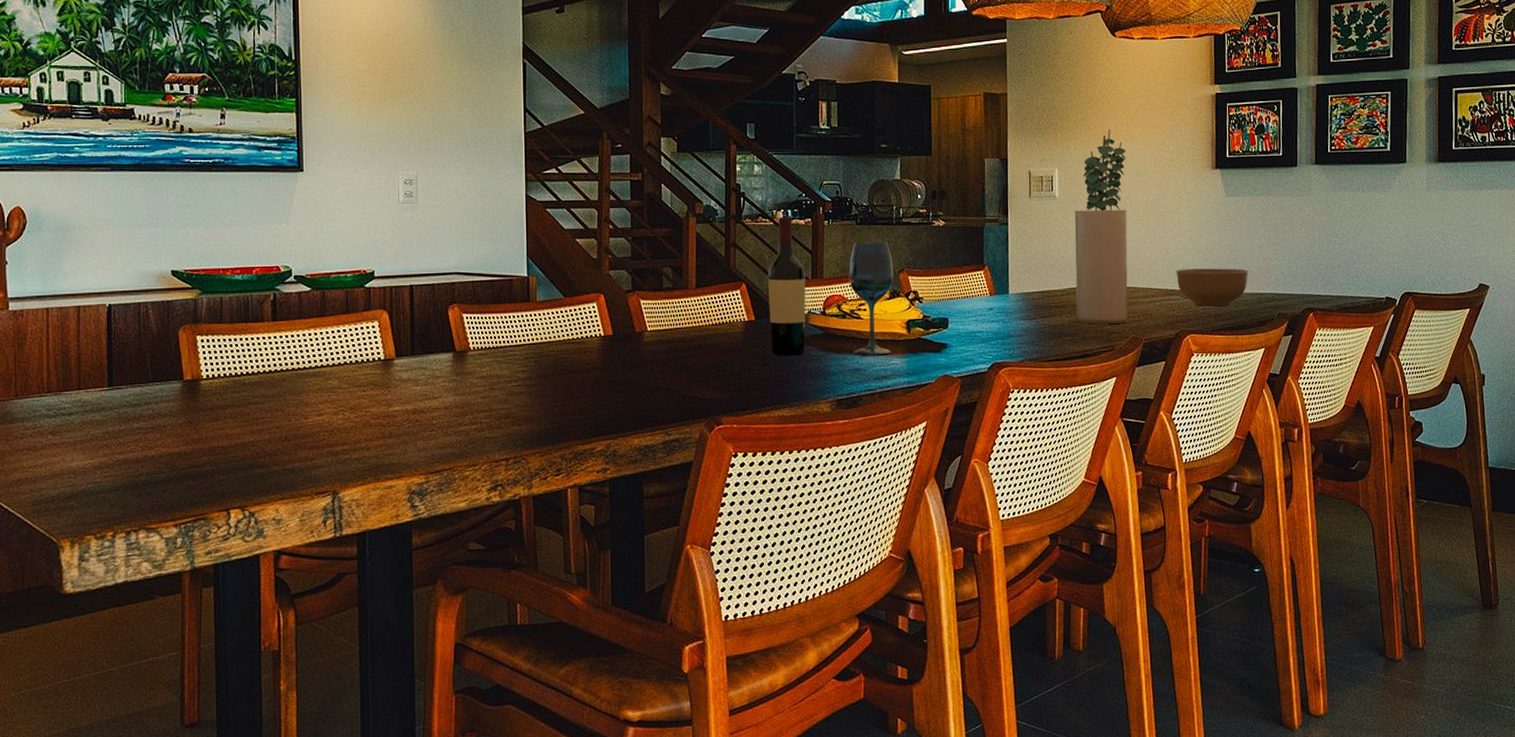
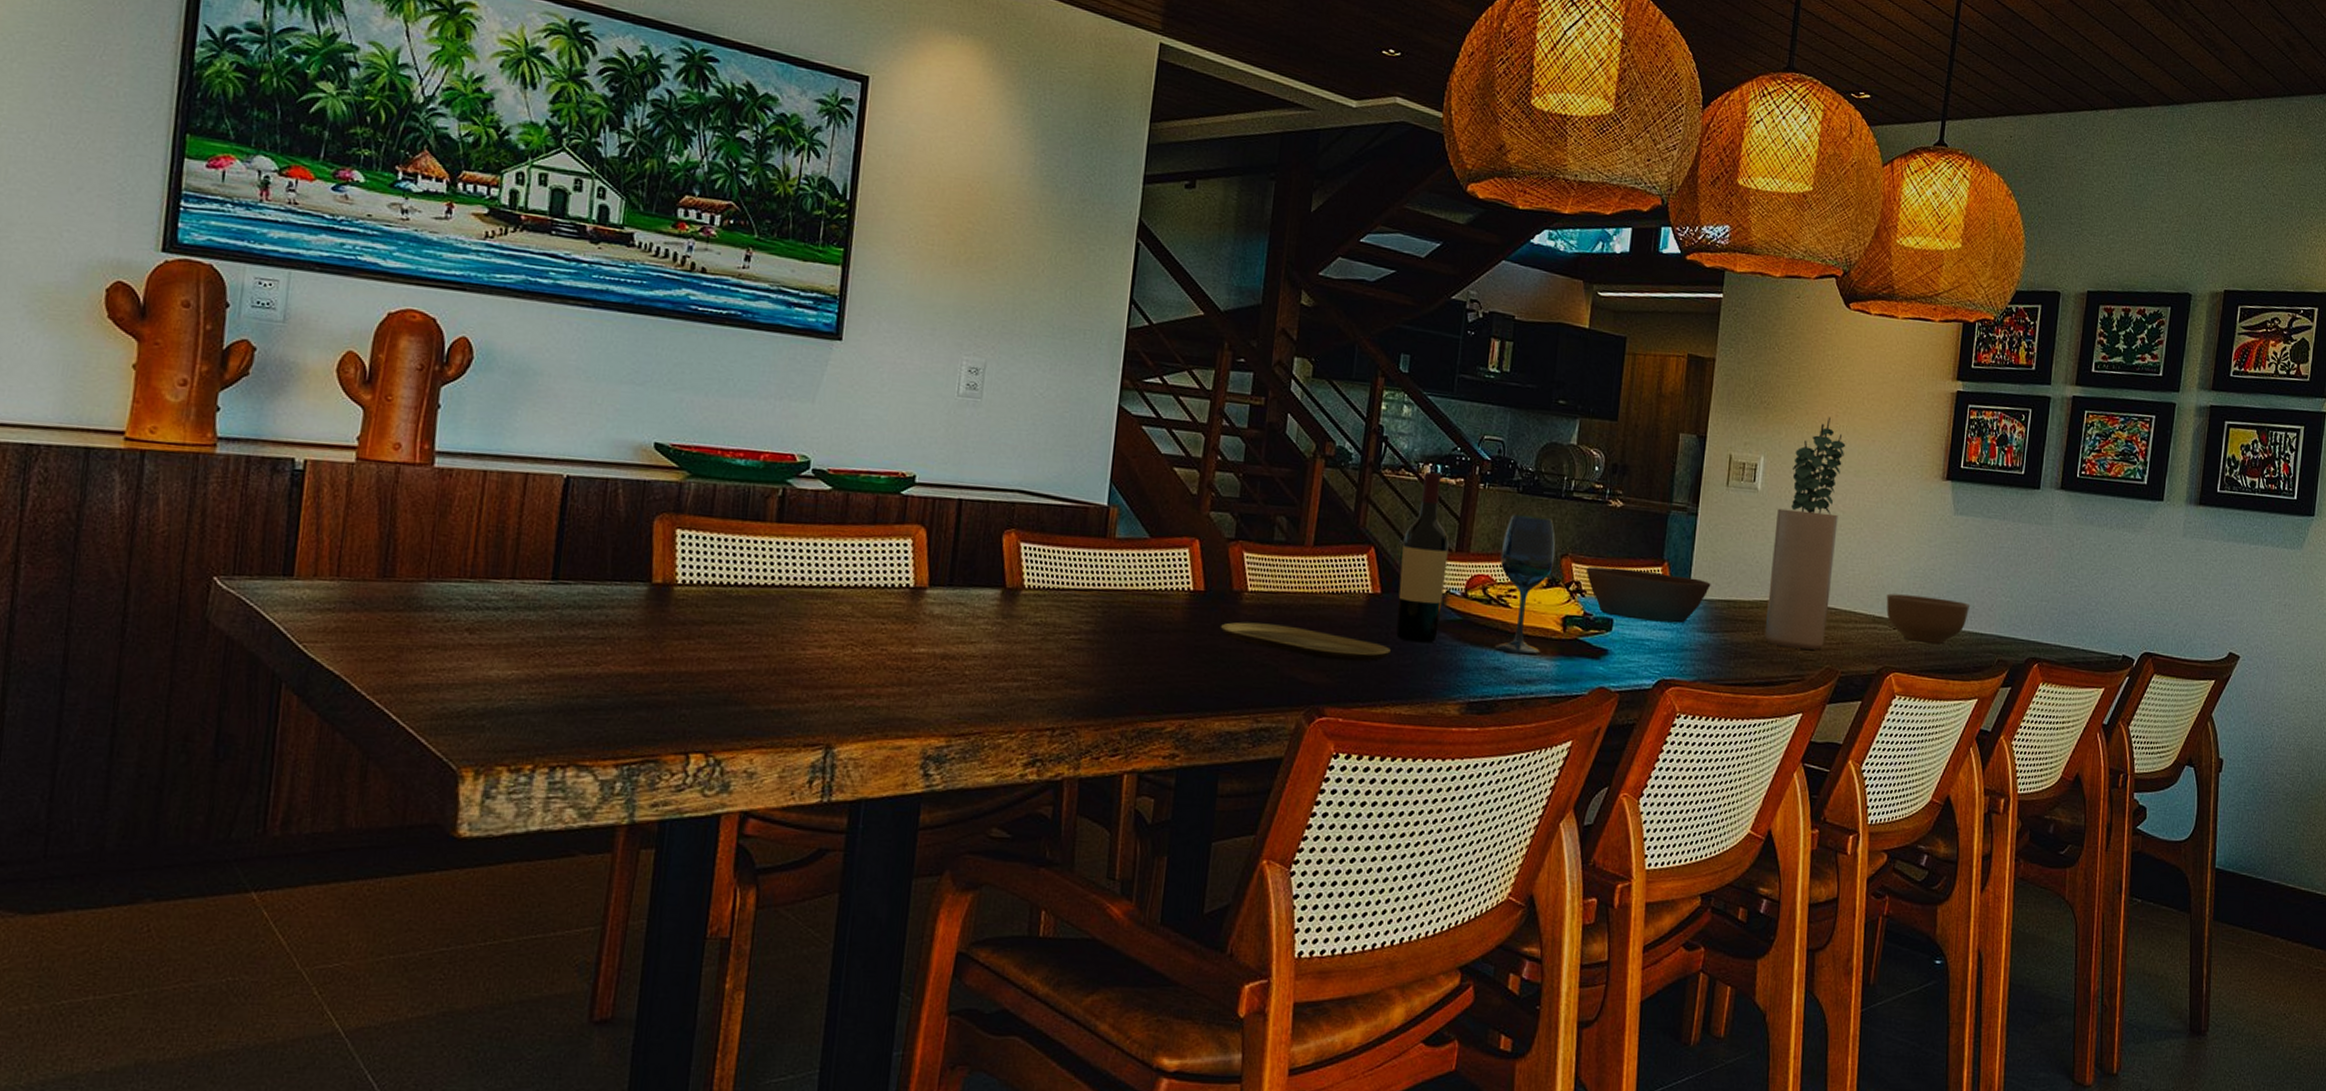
placemat: none [630,355,768,378] -> present [1221,622,1391,662]
bowl: none [920,275,1027,317] -> present [1585,567,1711,624]

